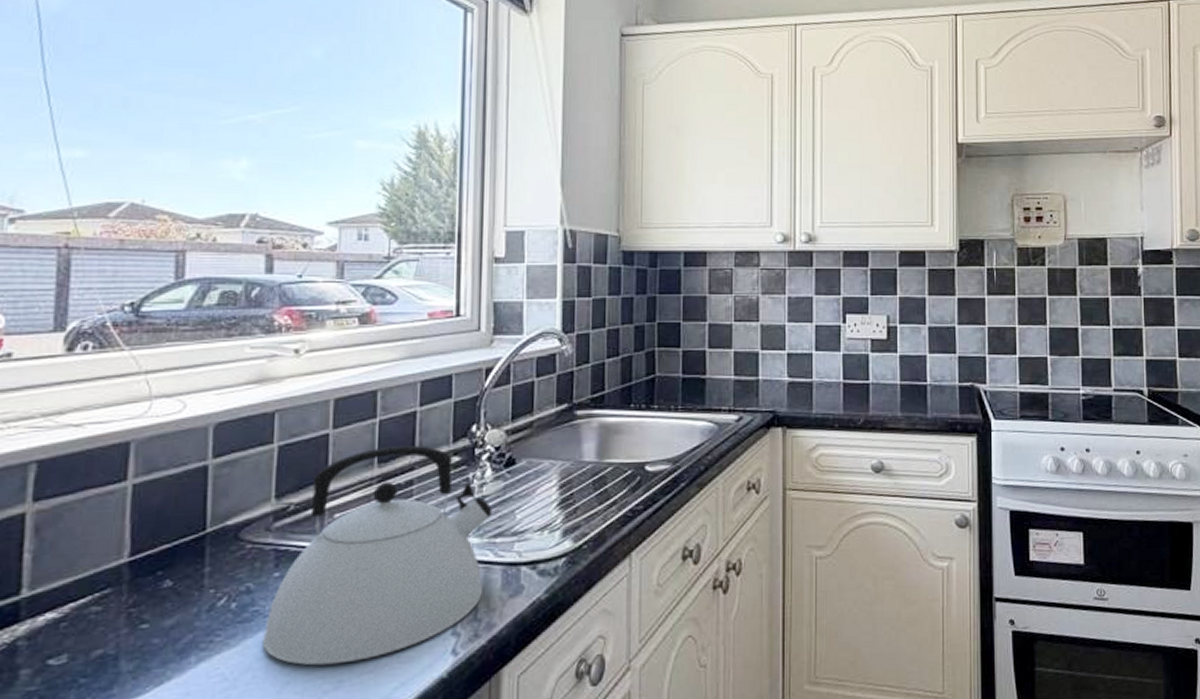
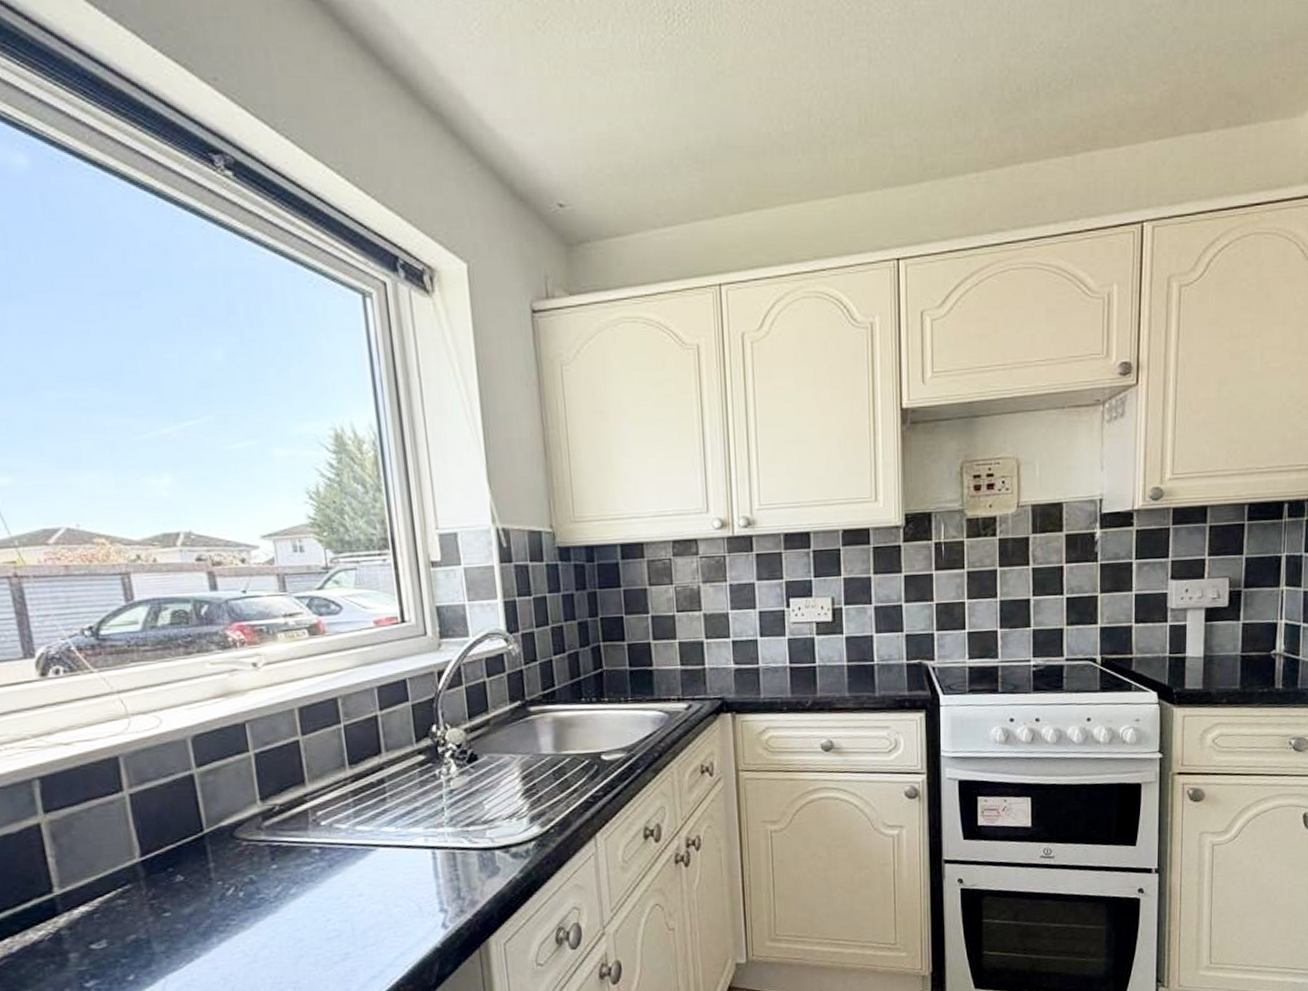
kettle: present [262,446,493,666] -> none [272,747,463,942]

